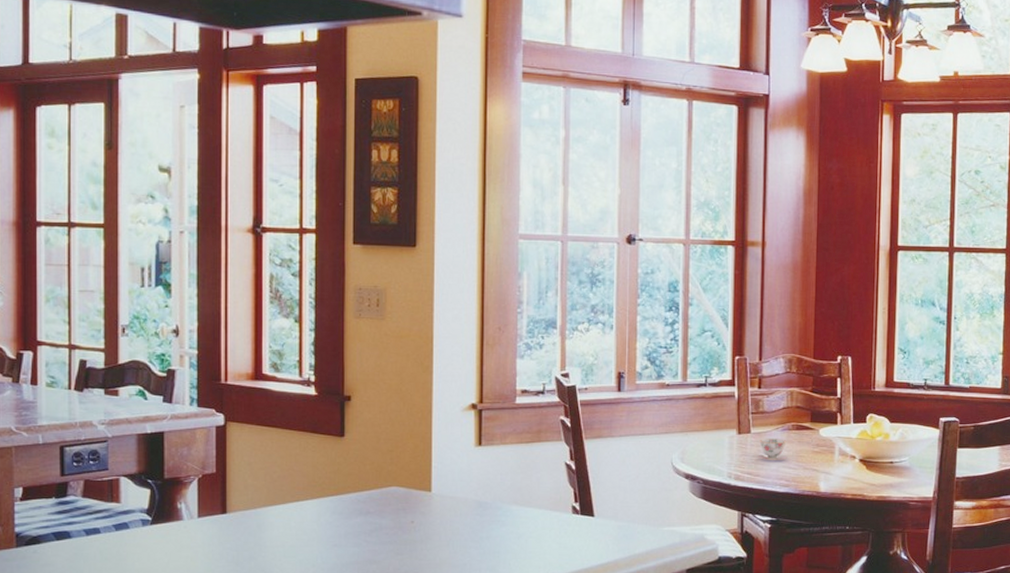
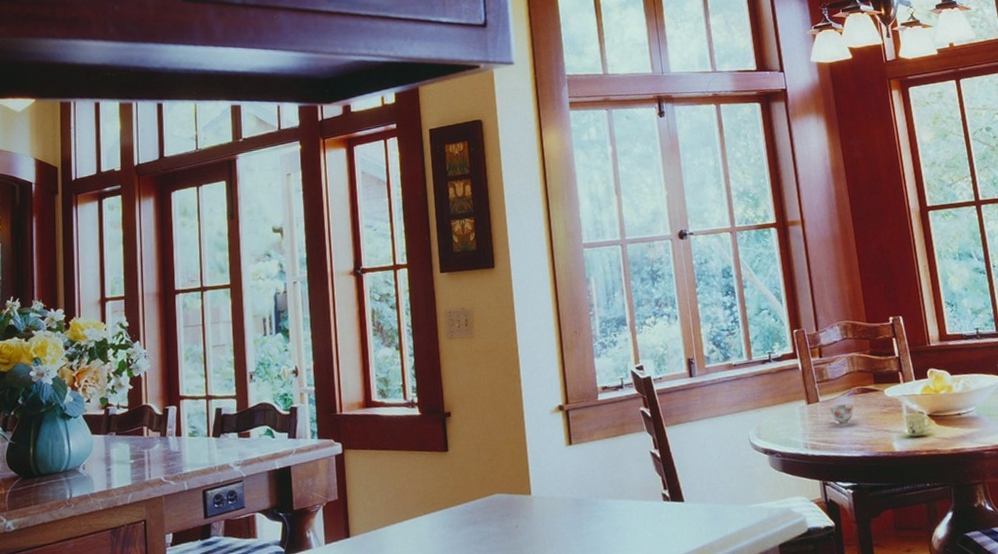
cup and saucer: none [828,456,863,479] -> present [899,412,934,437]

